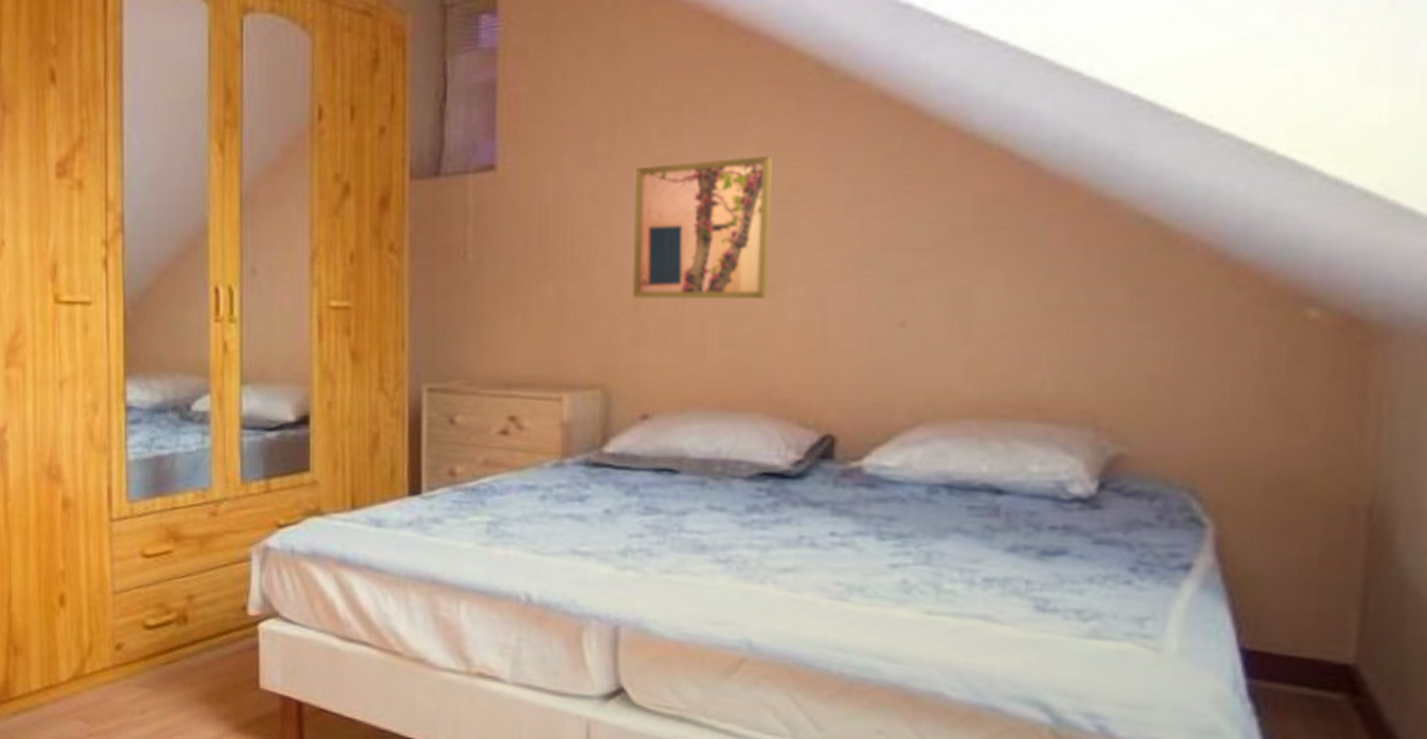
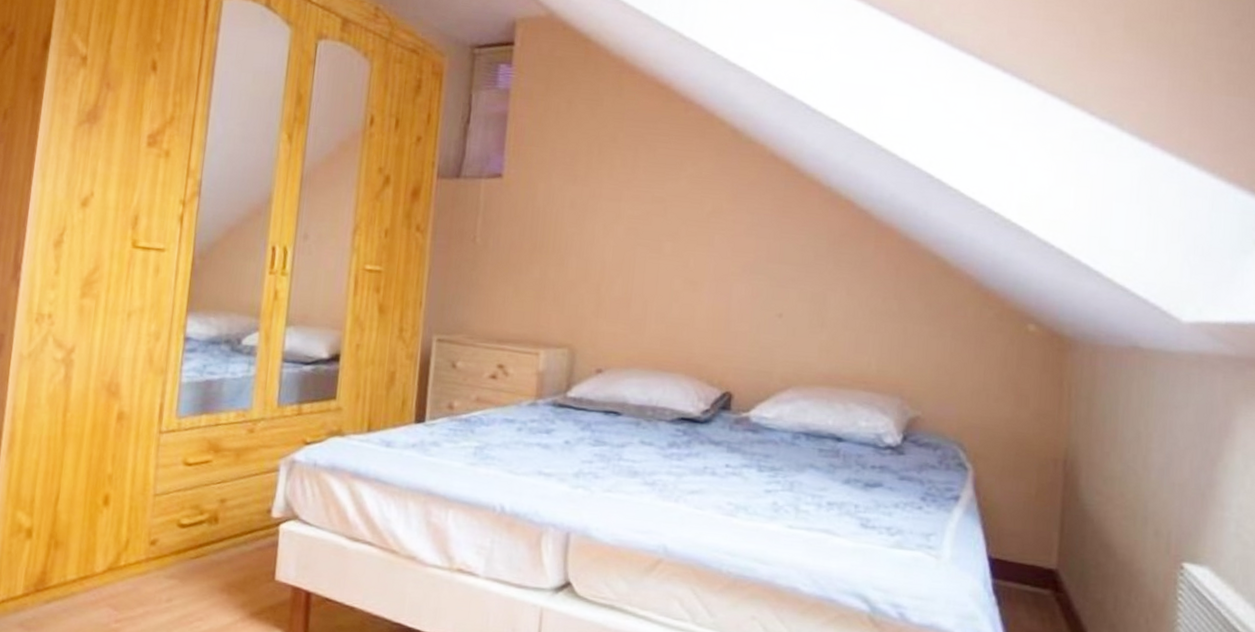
wall art: present [632,156,772,299] -> none [595,186,699,290]

